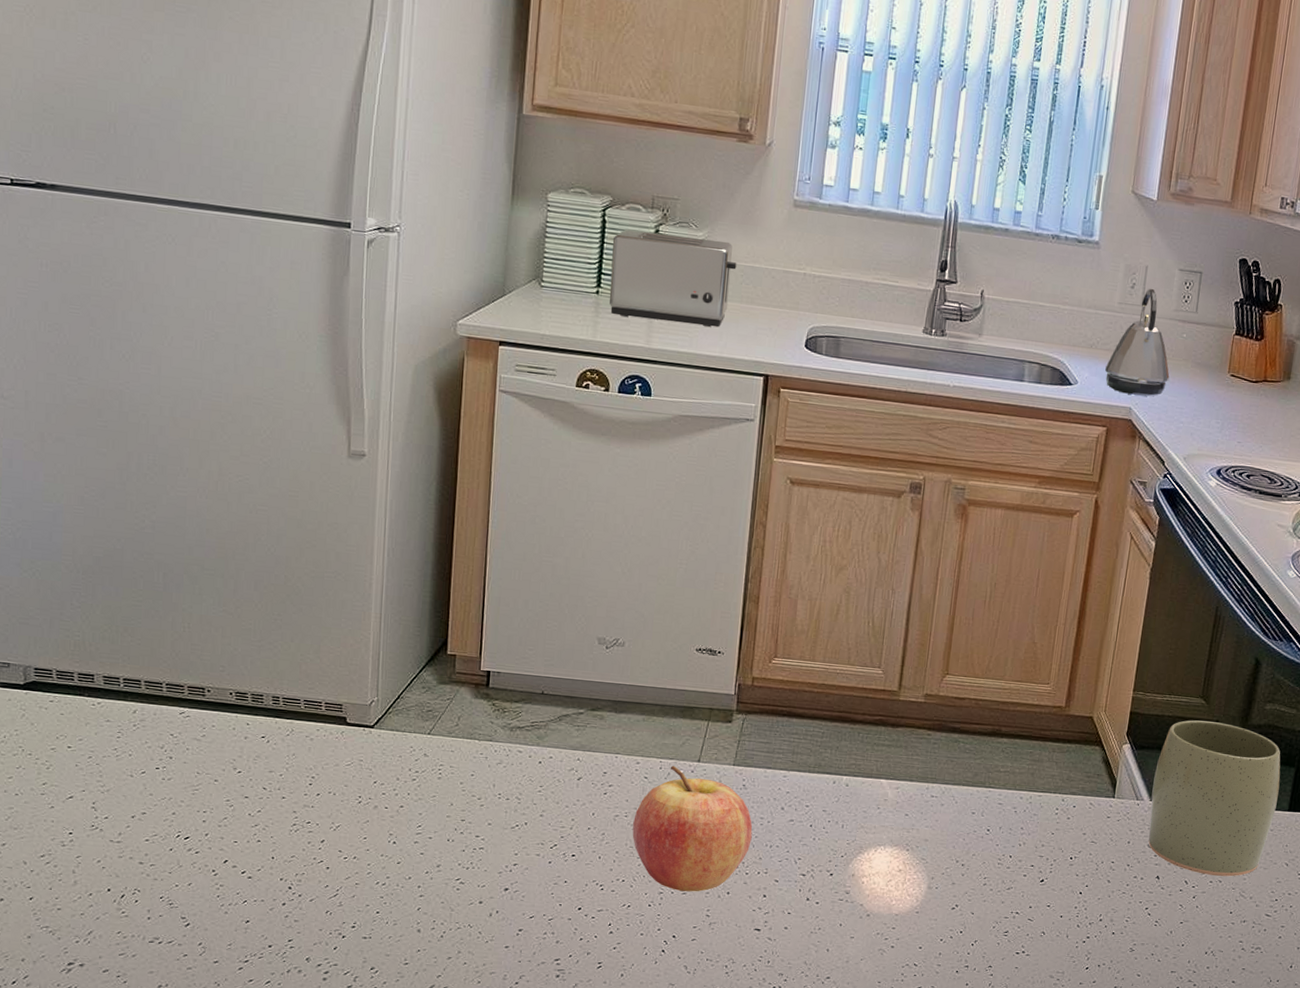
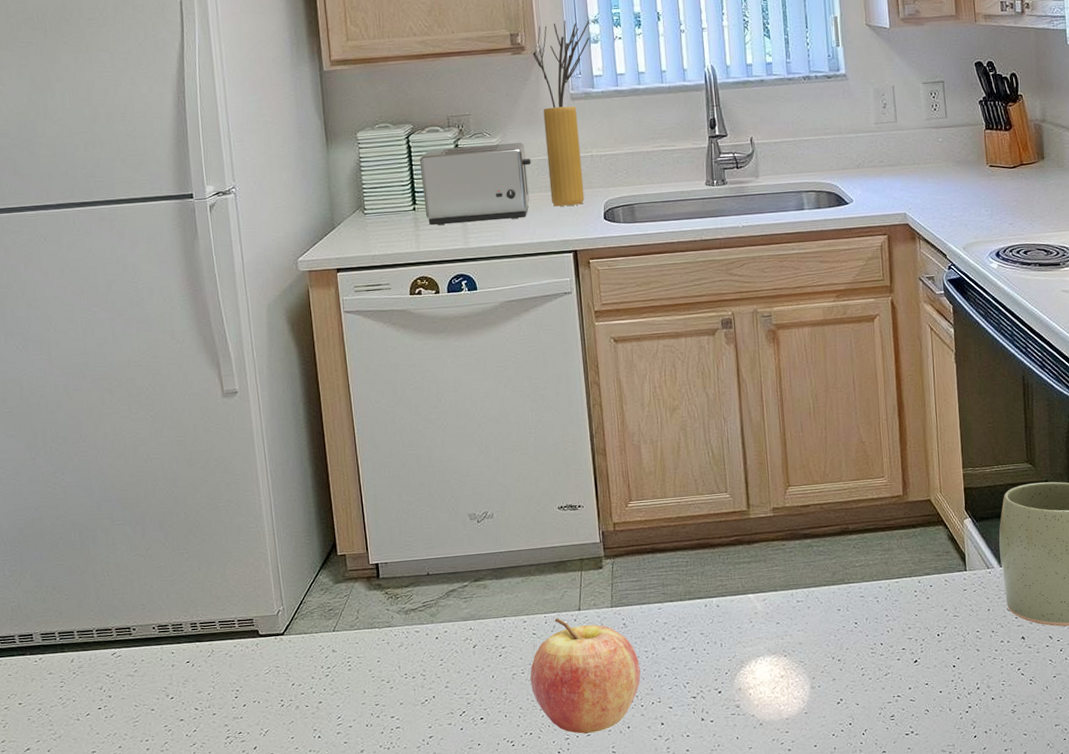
vase: none [750,115,831,326] -> present [531,20,590,207]
kettle: present [1104,288,1170,397] -> none [874,104,935,202]

